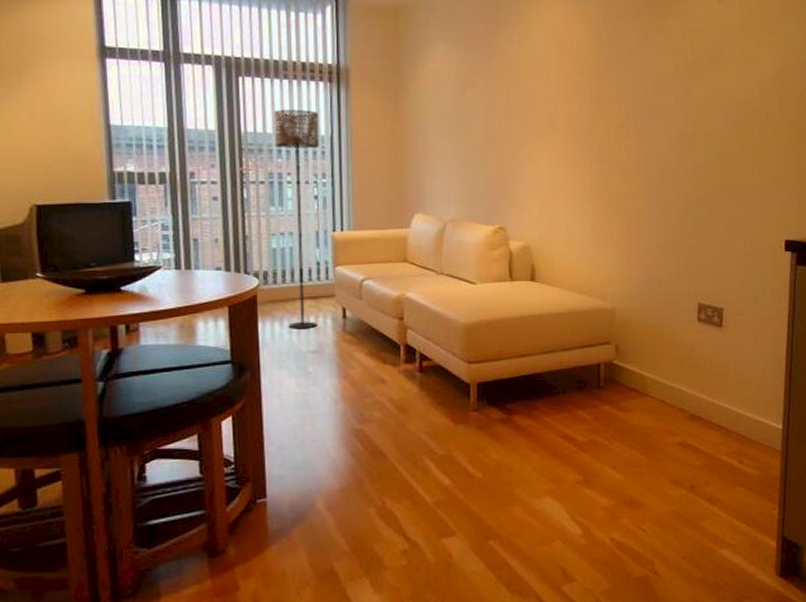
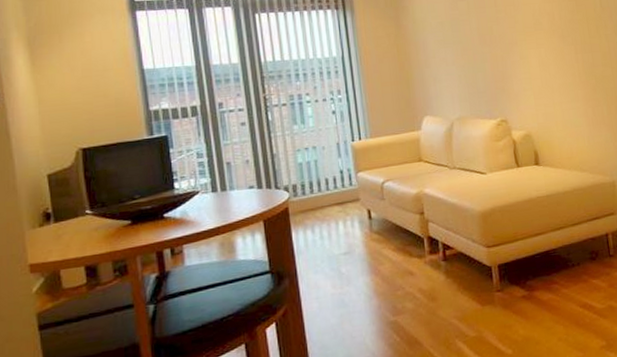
floor lamp: present [274,109,319,329] -> none [289,36,346,235]

